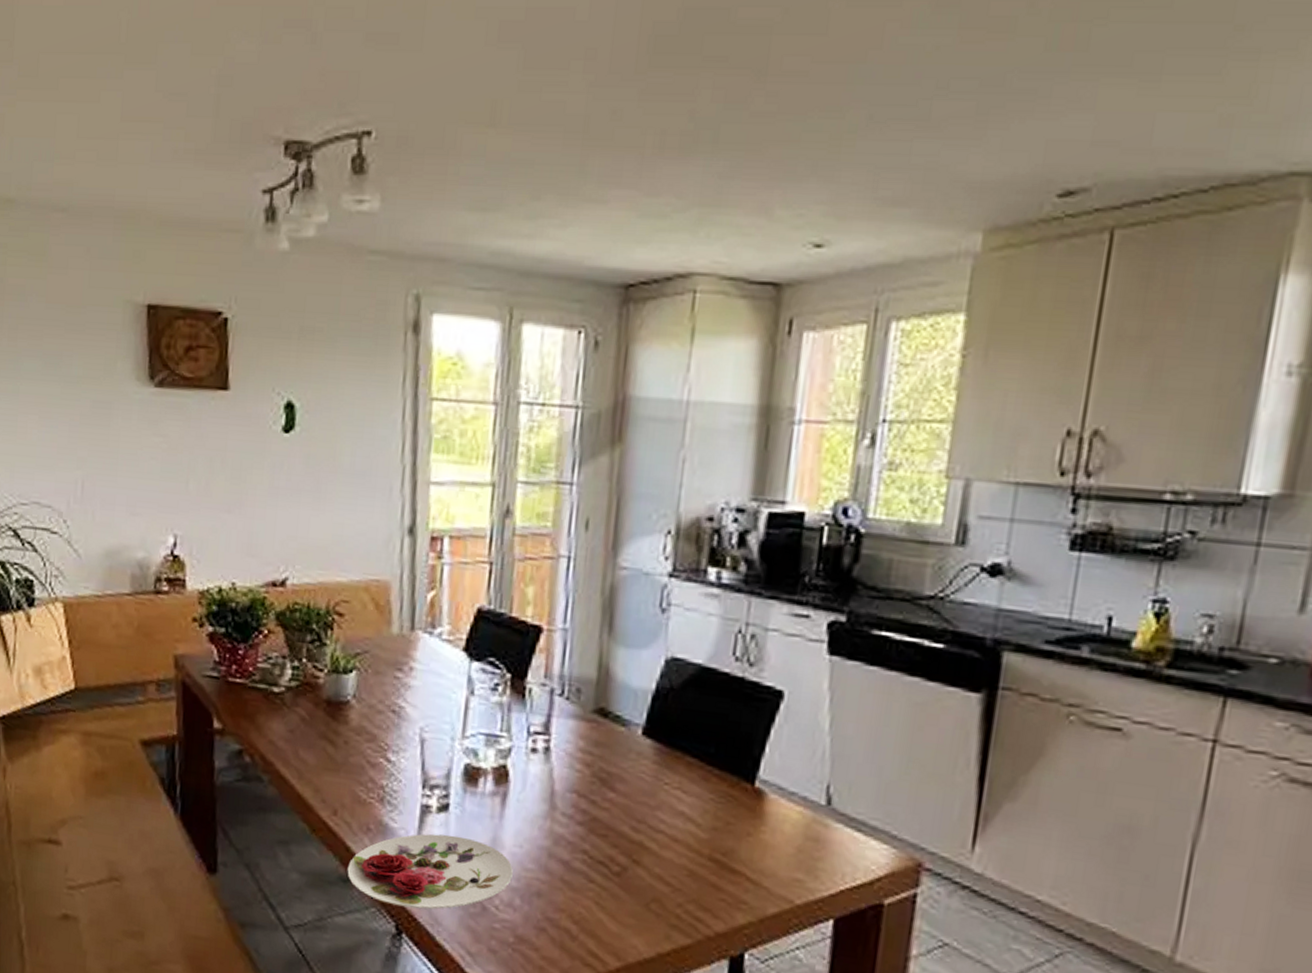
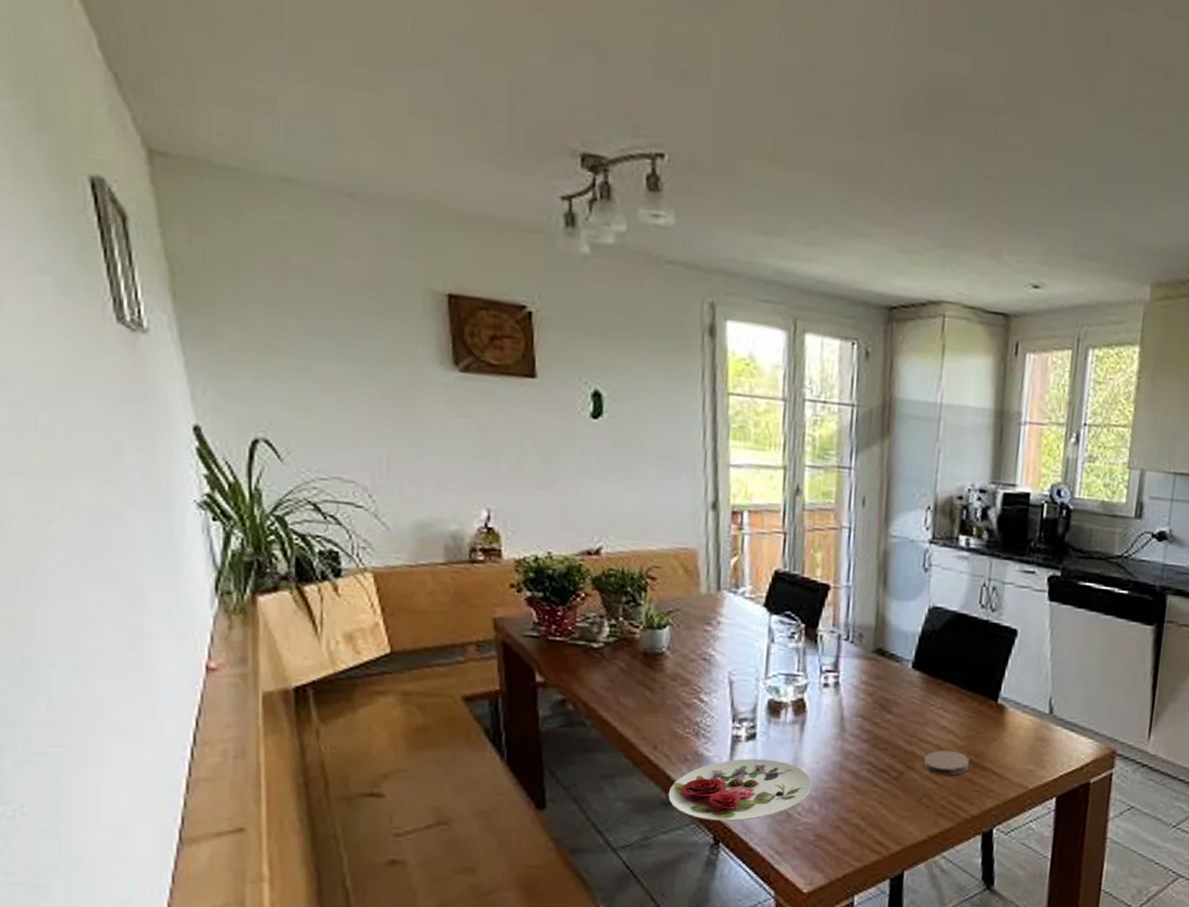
coaster: none [653,843,715,878] -> present [923,750,970,776]

